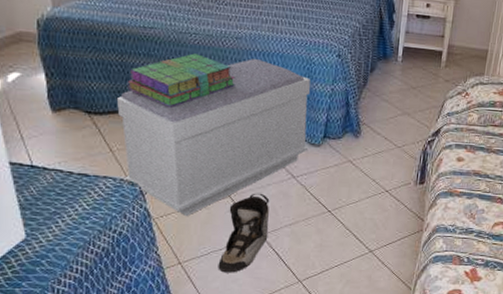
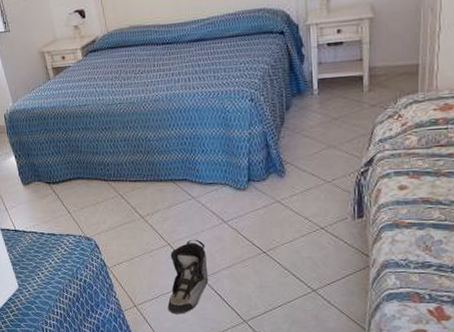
bench: present [116,59,311,216] -> none [67,116,234,264]
stack of books: present [126,53,236,107] -> none [73,120,160,170]

